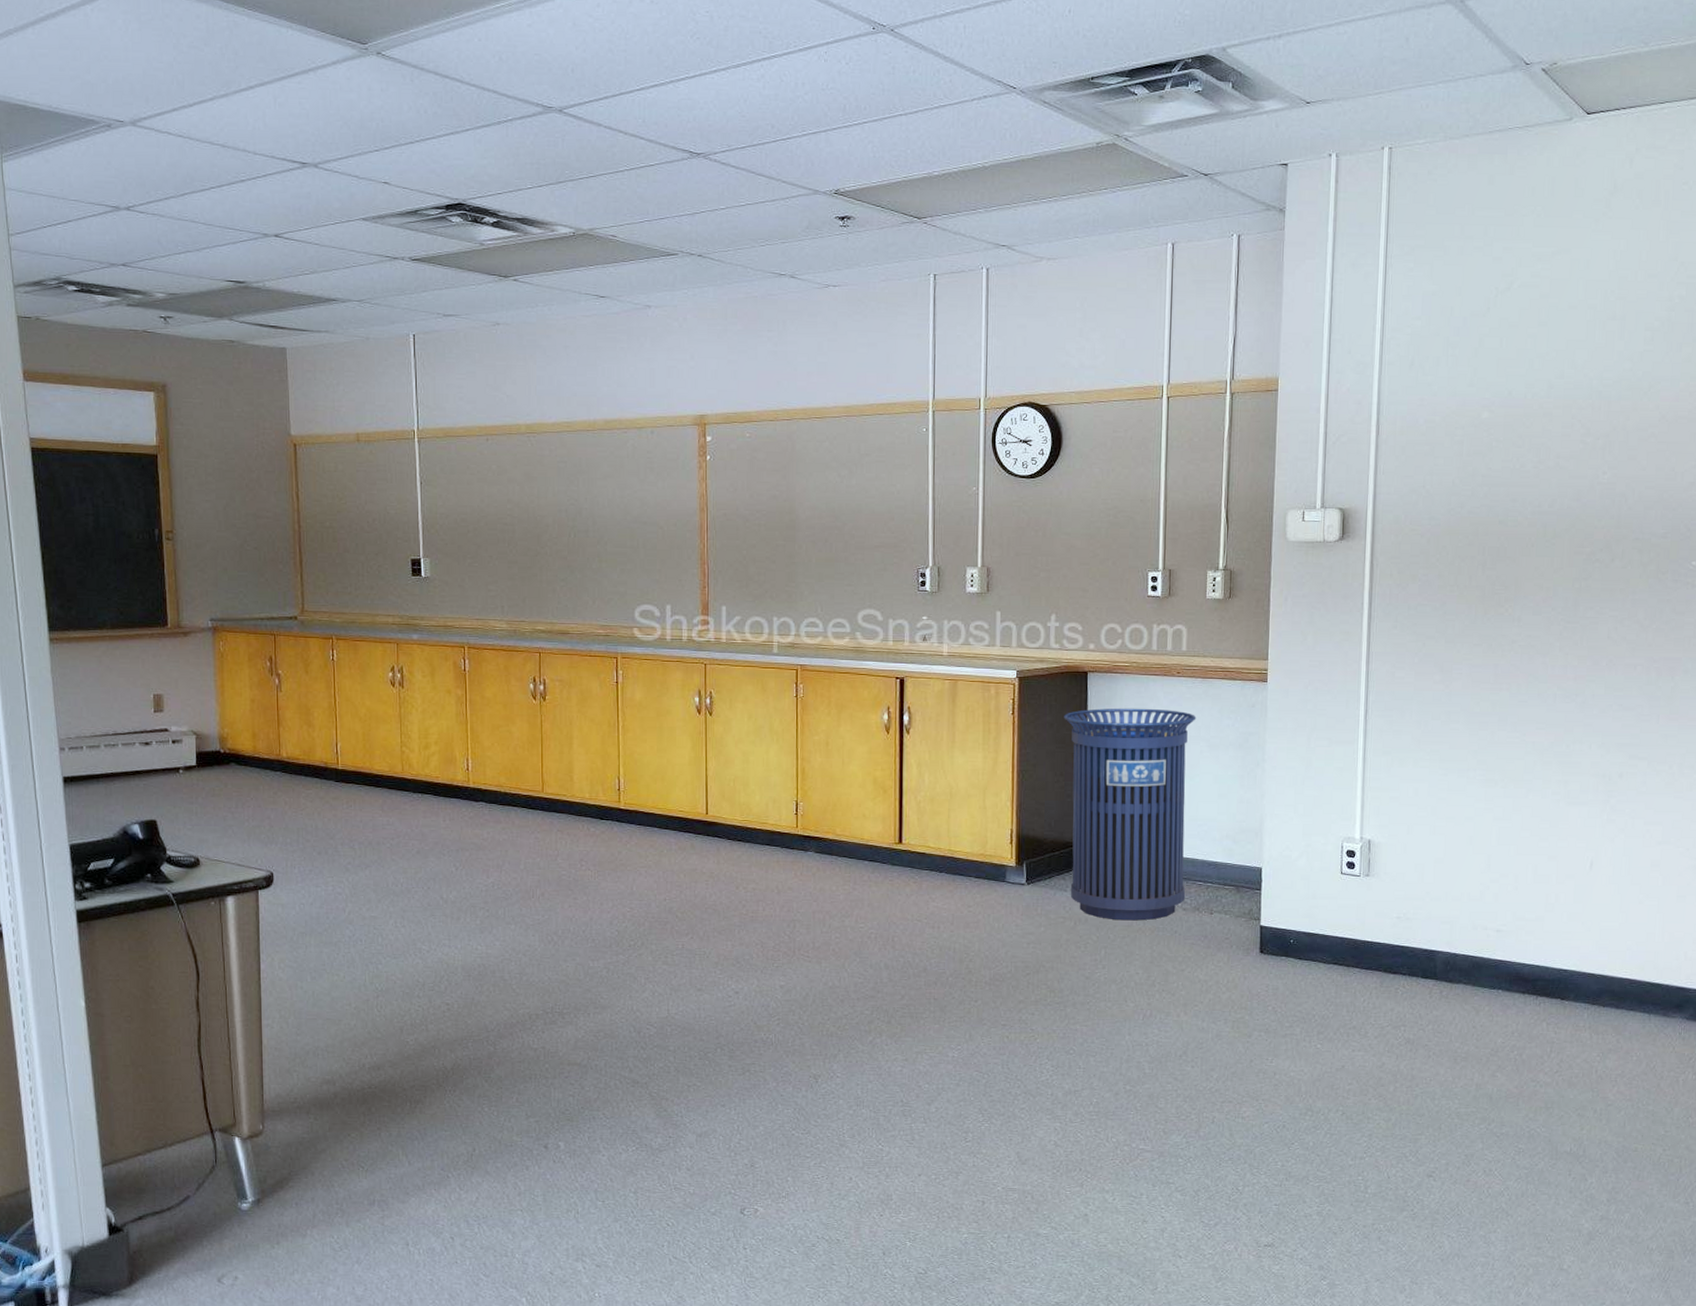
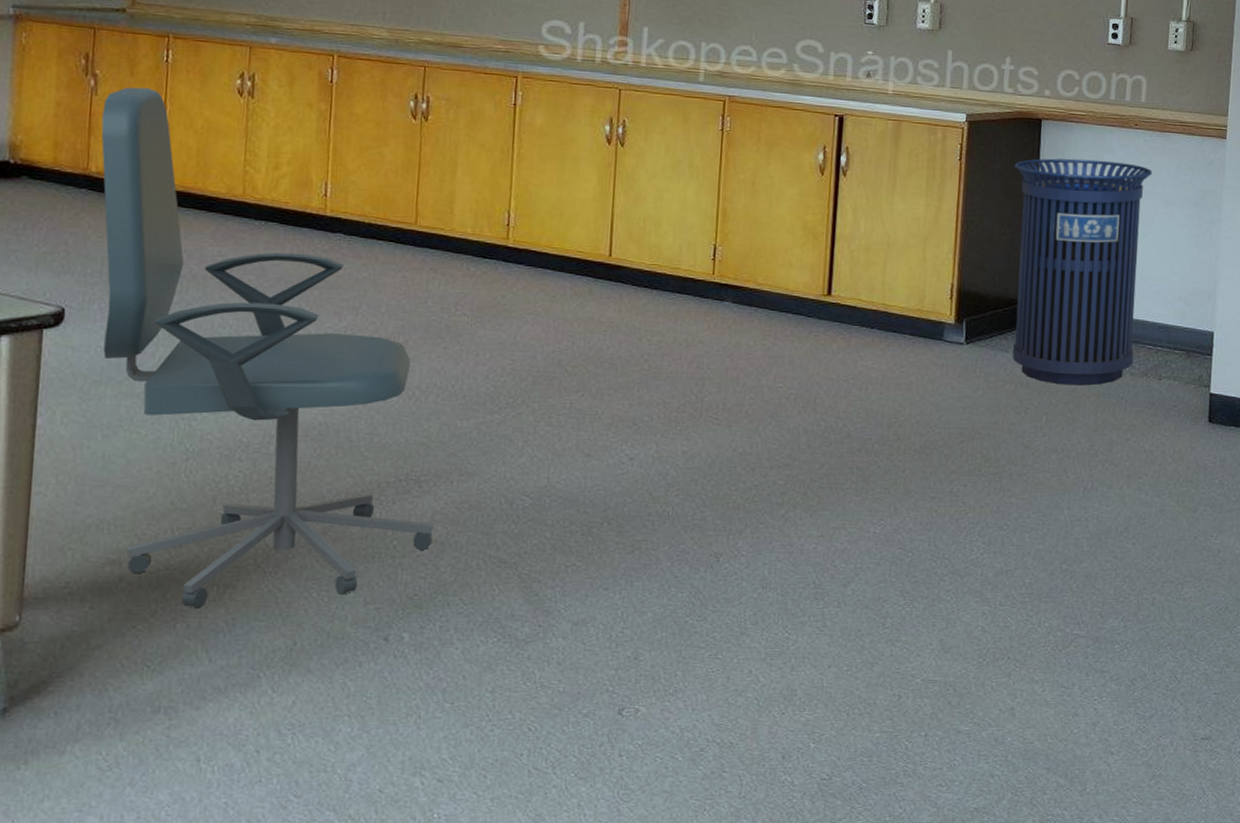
office chair: none [287,684,577,1119] -> present [101,87,434,607]

